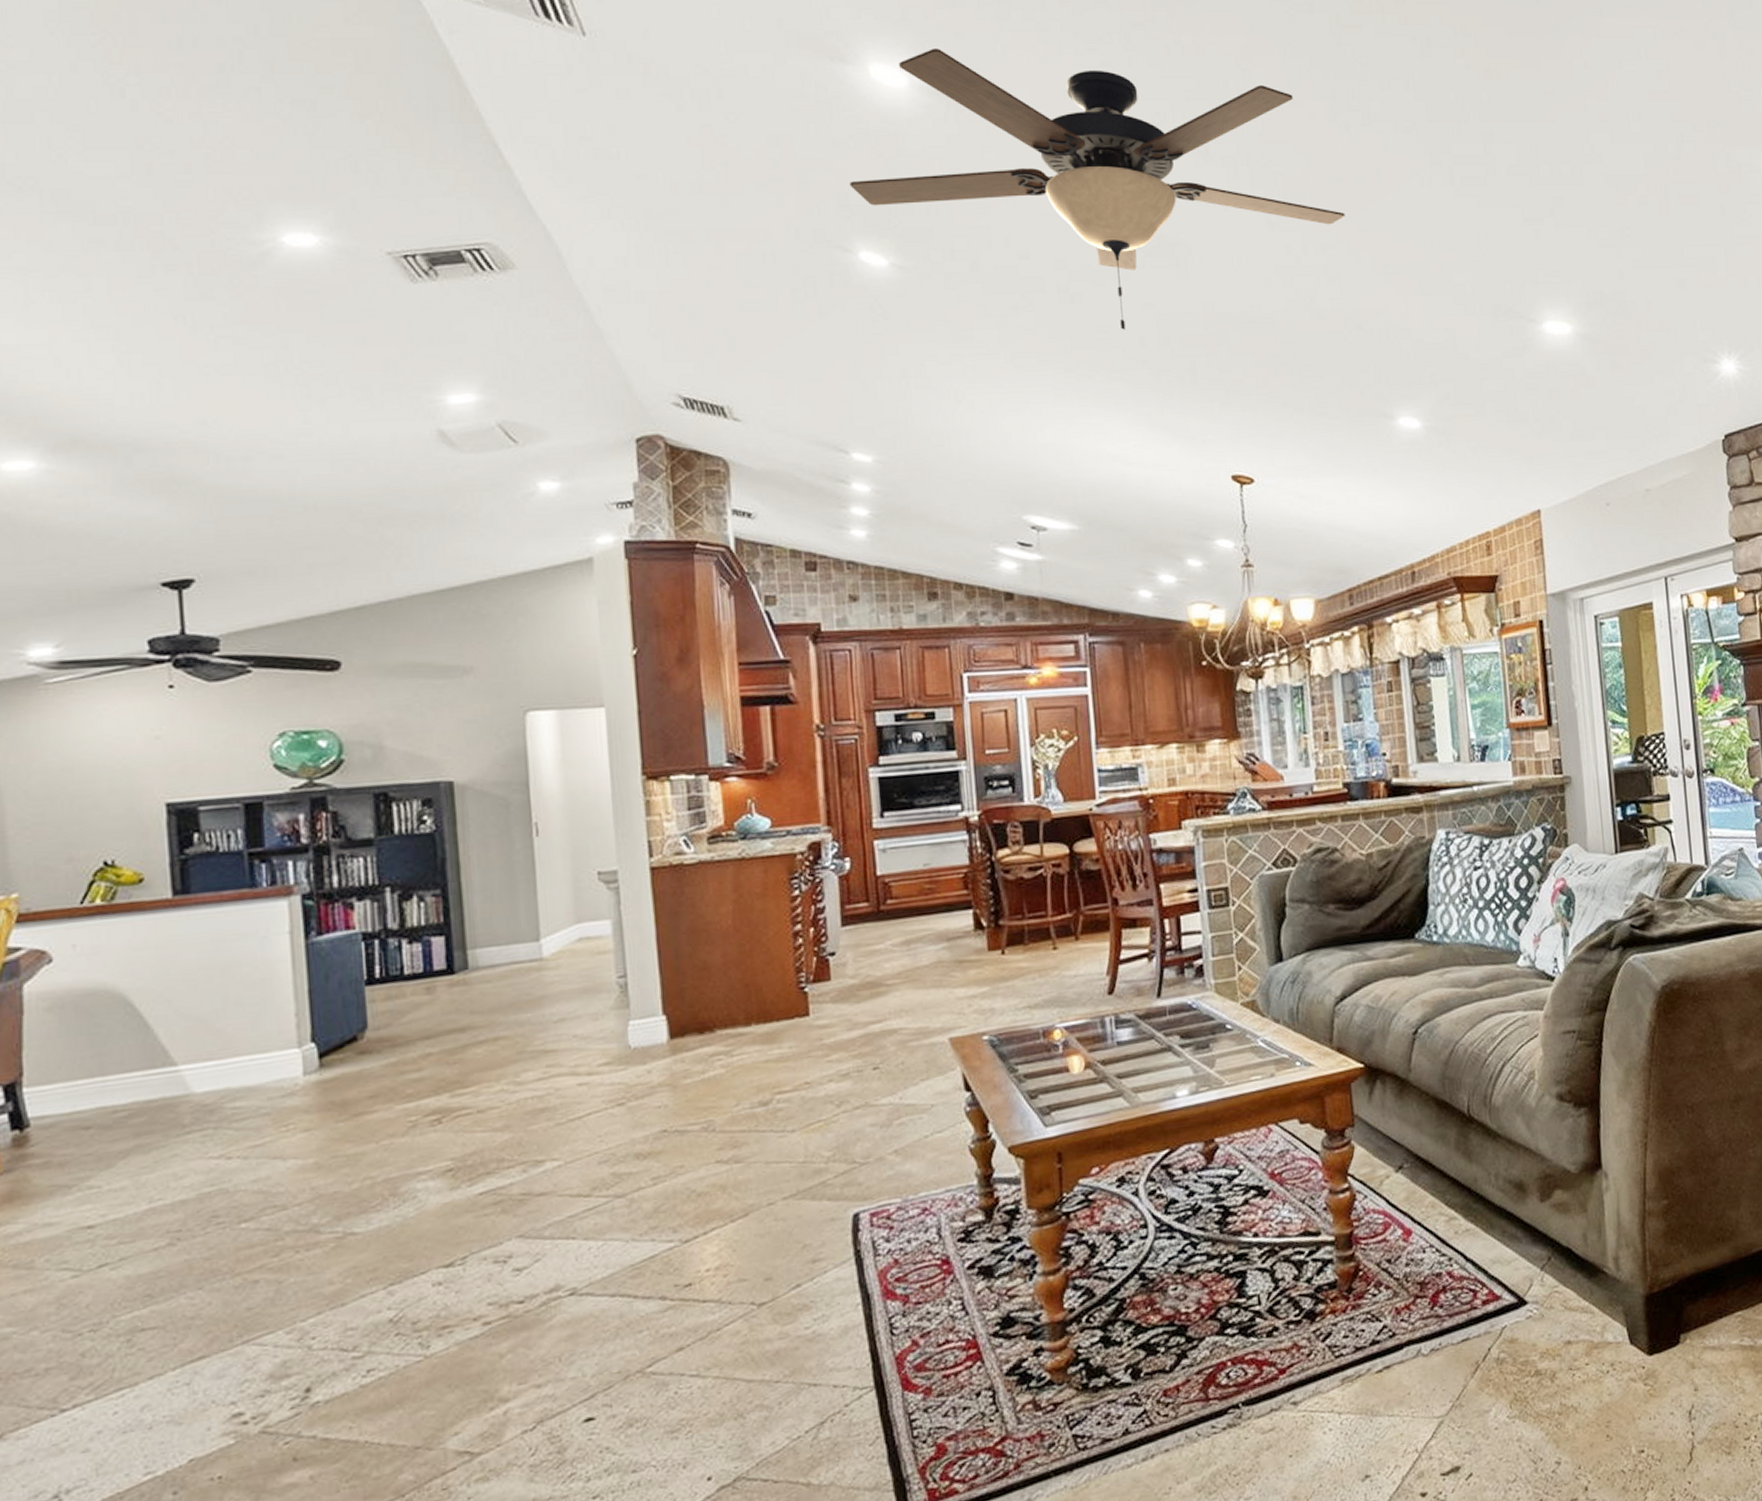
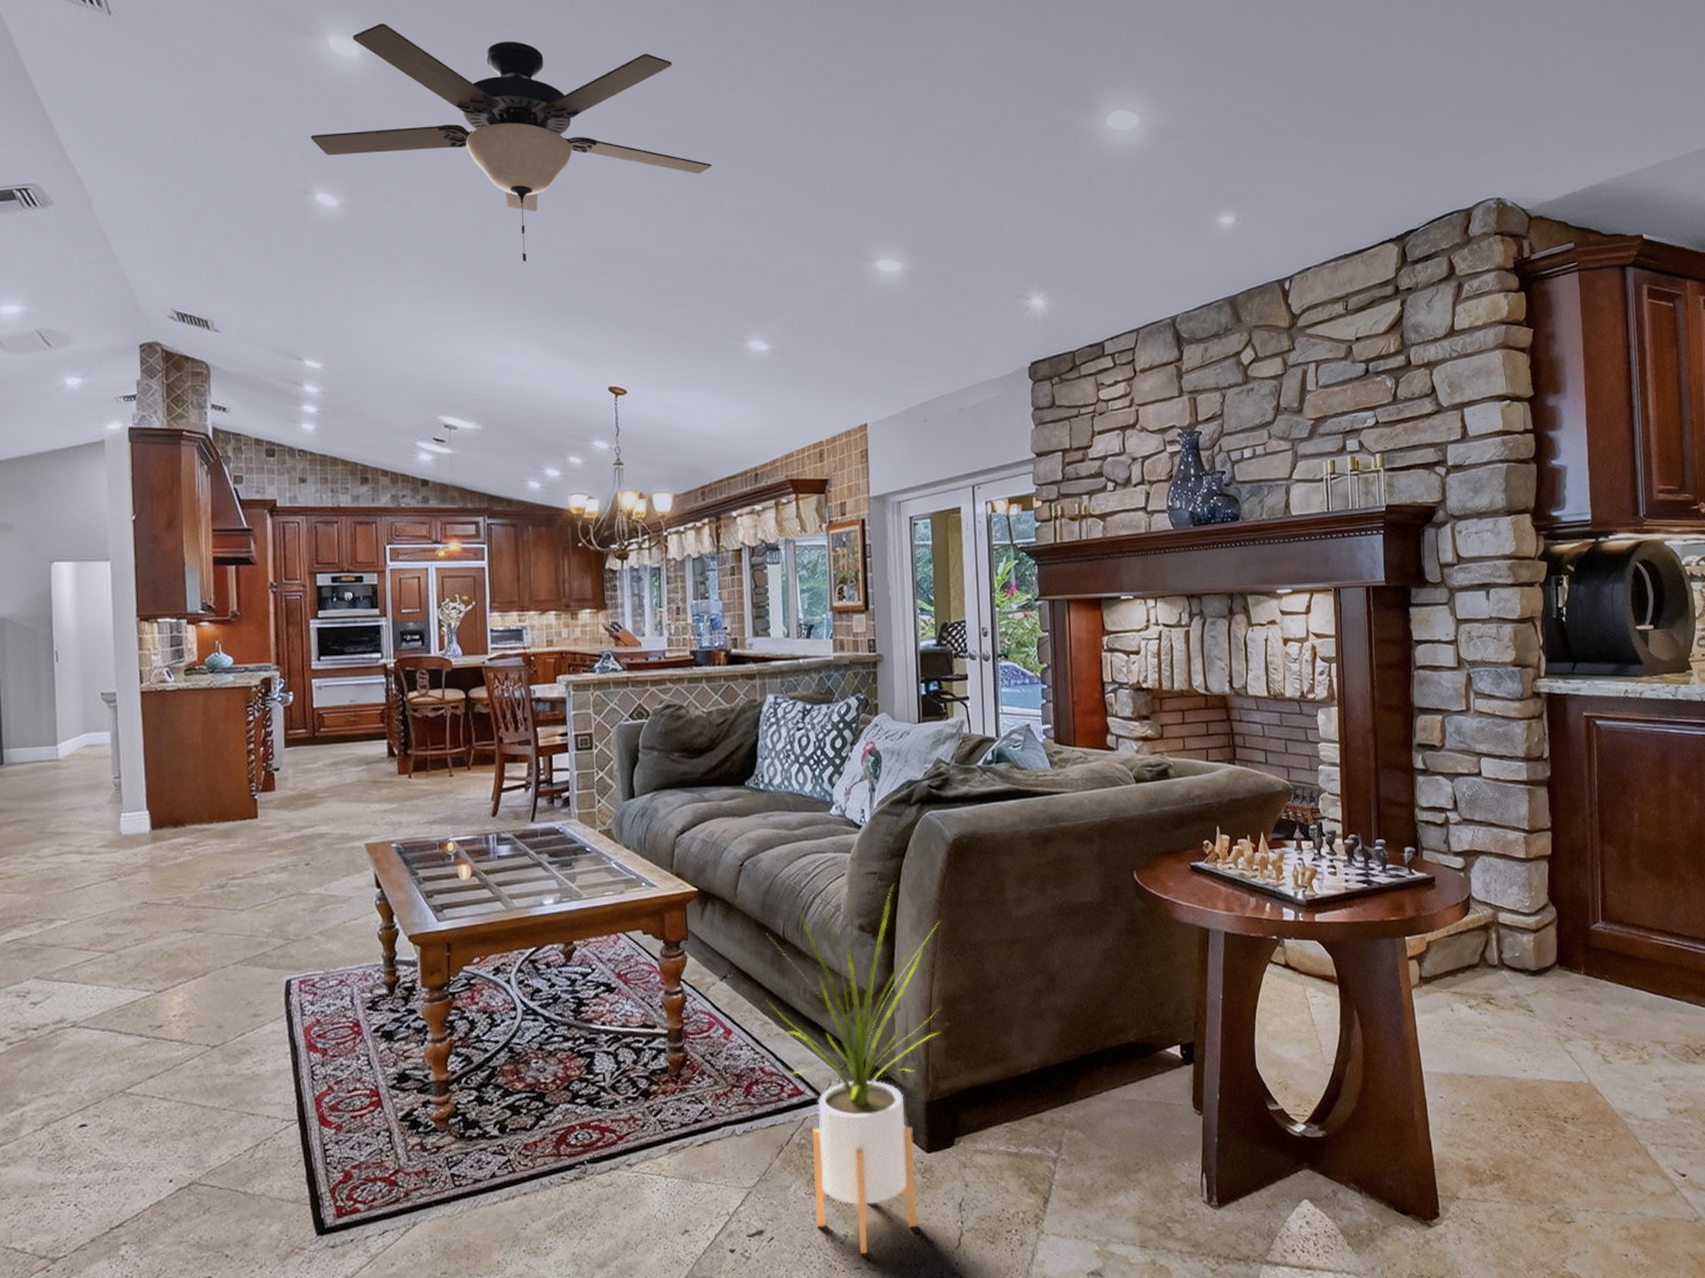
house plant: none [1447,1041,1658,1483] -> present [765,882,942,1255]

